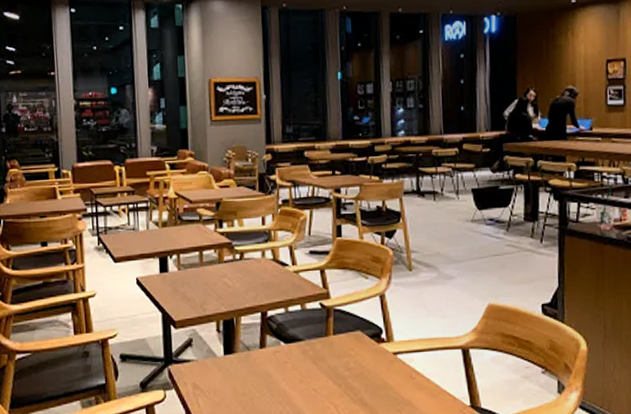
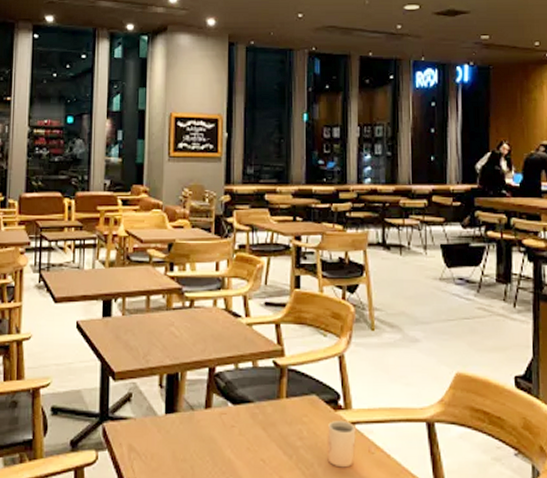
mug: none [372,352,399,392] -> present [327,421,356,468]

